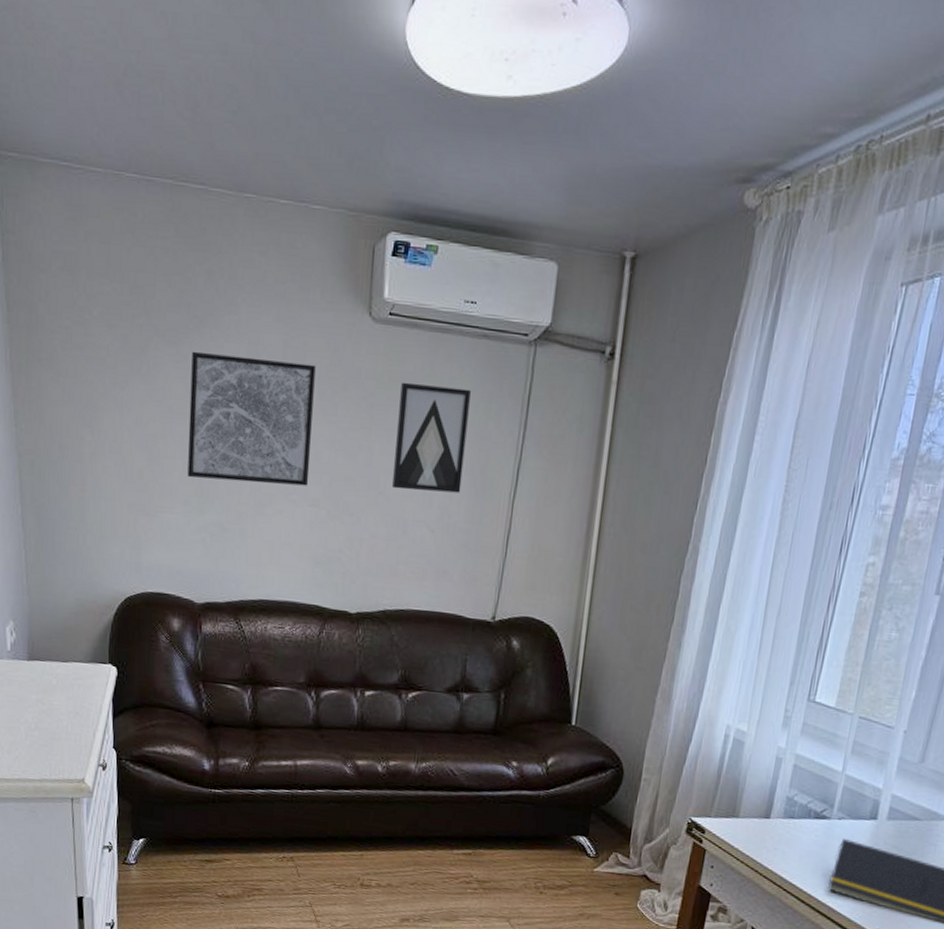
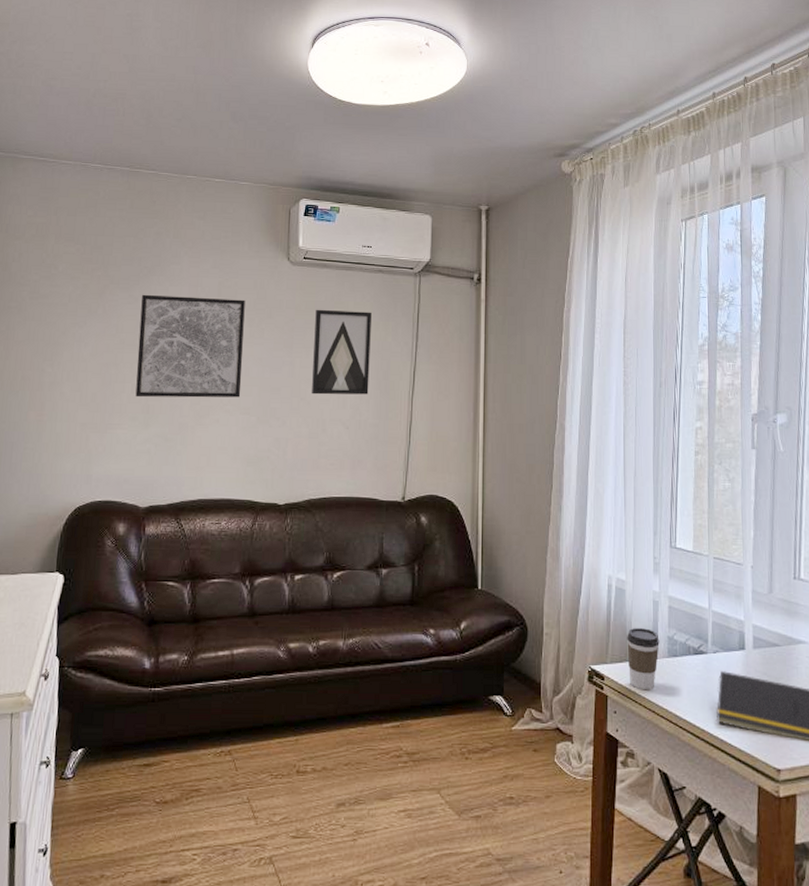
coffee cup: none [734,783,777,850] -> present [627,627,660,691]

